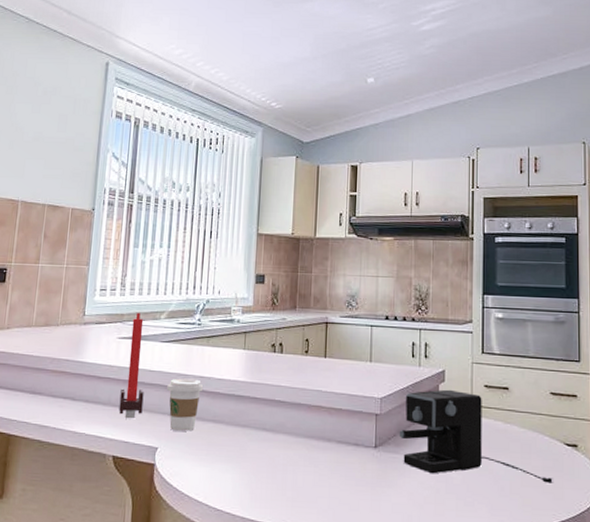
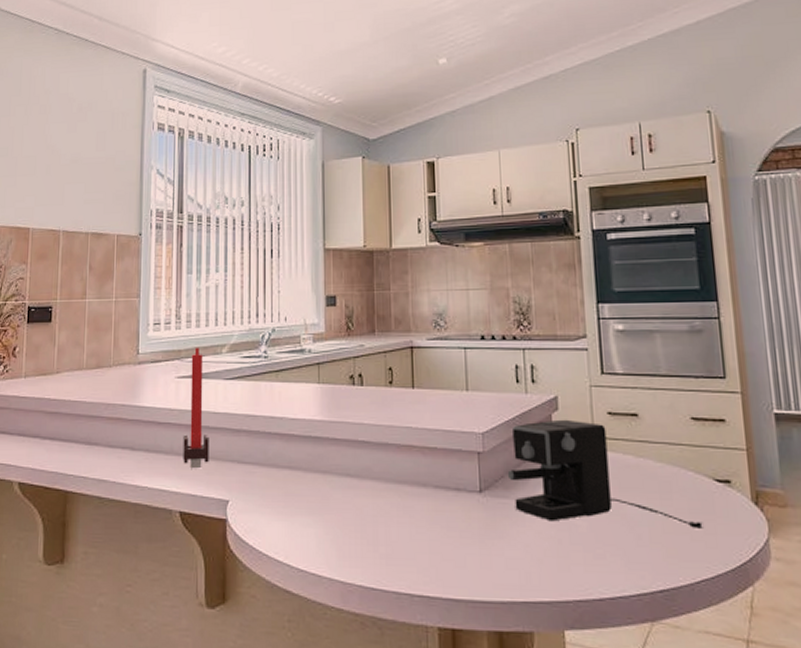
coffee cup: present [167,378,204,431] -> none [235,420,276,481]

